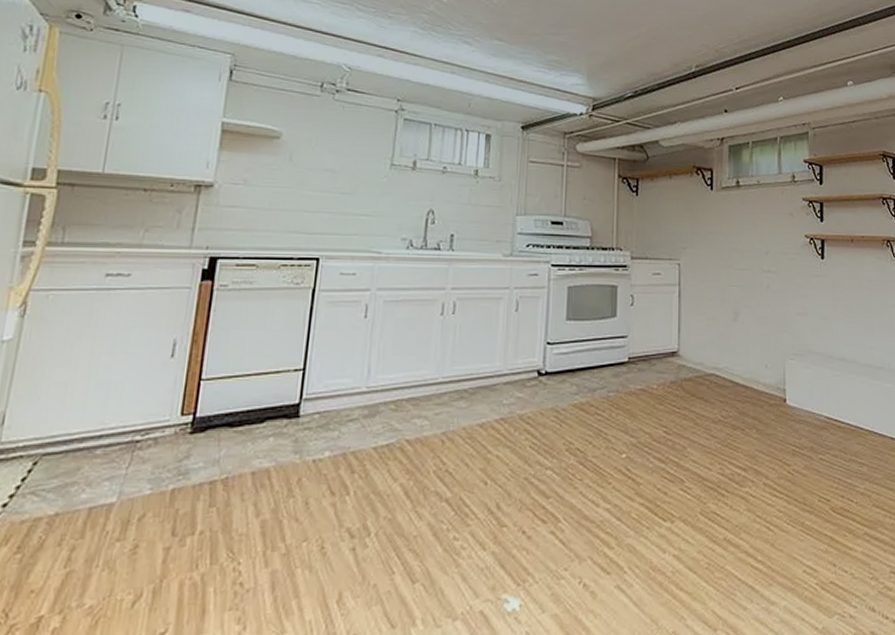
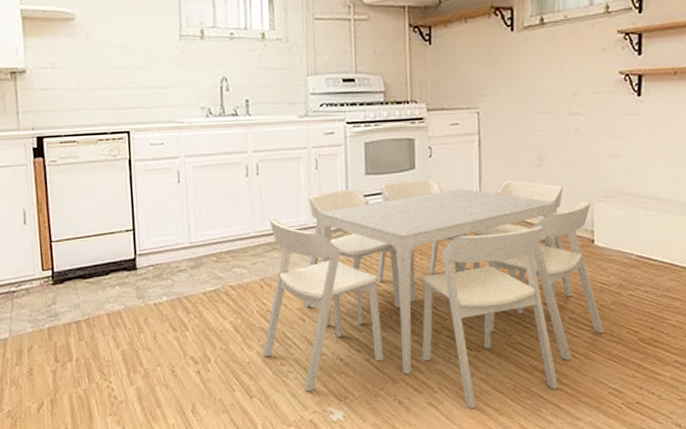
dining set: none [433,328,797,594] -> present [262,179,604,409]

